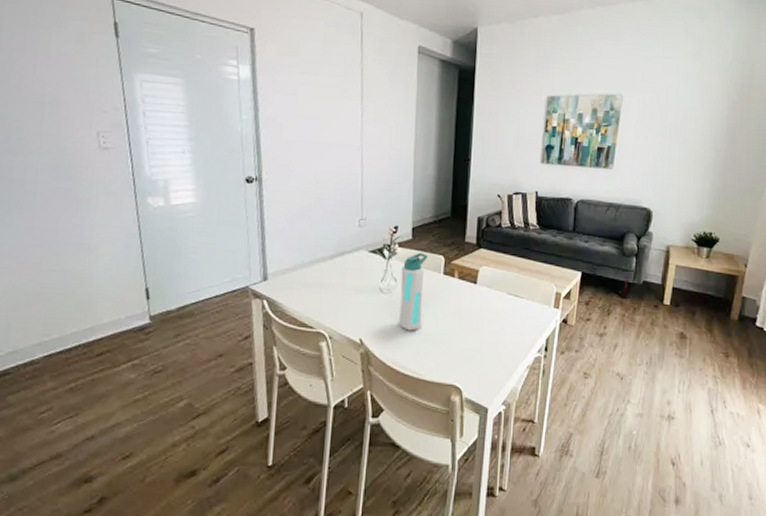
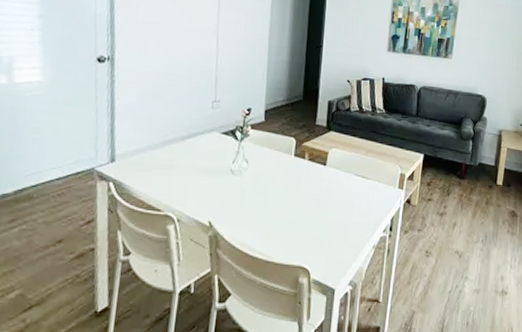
water bottle: present [399,253,429,331] -> none [249,135,280,213]

